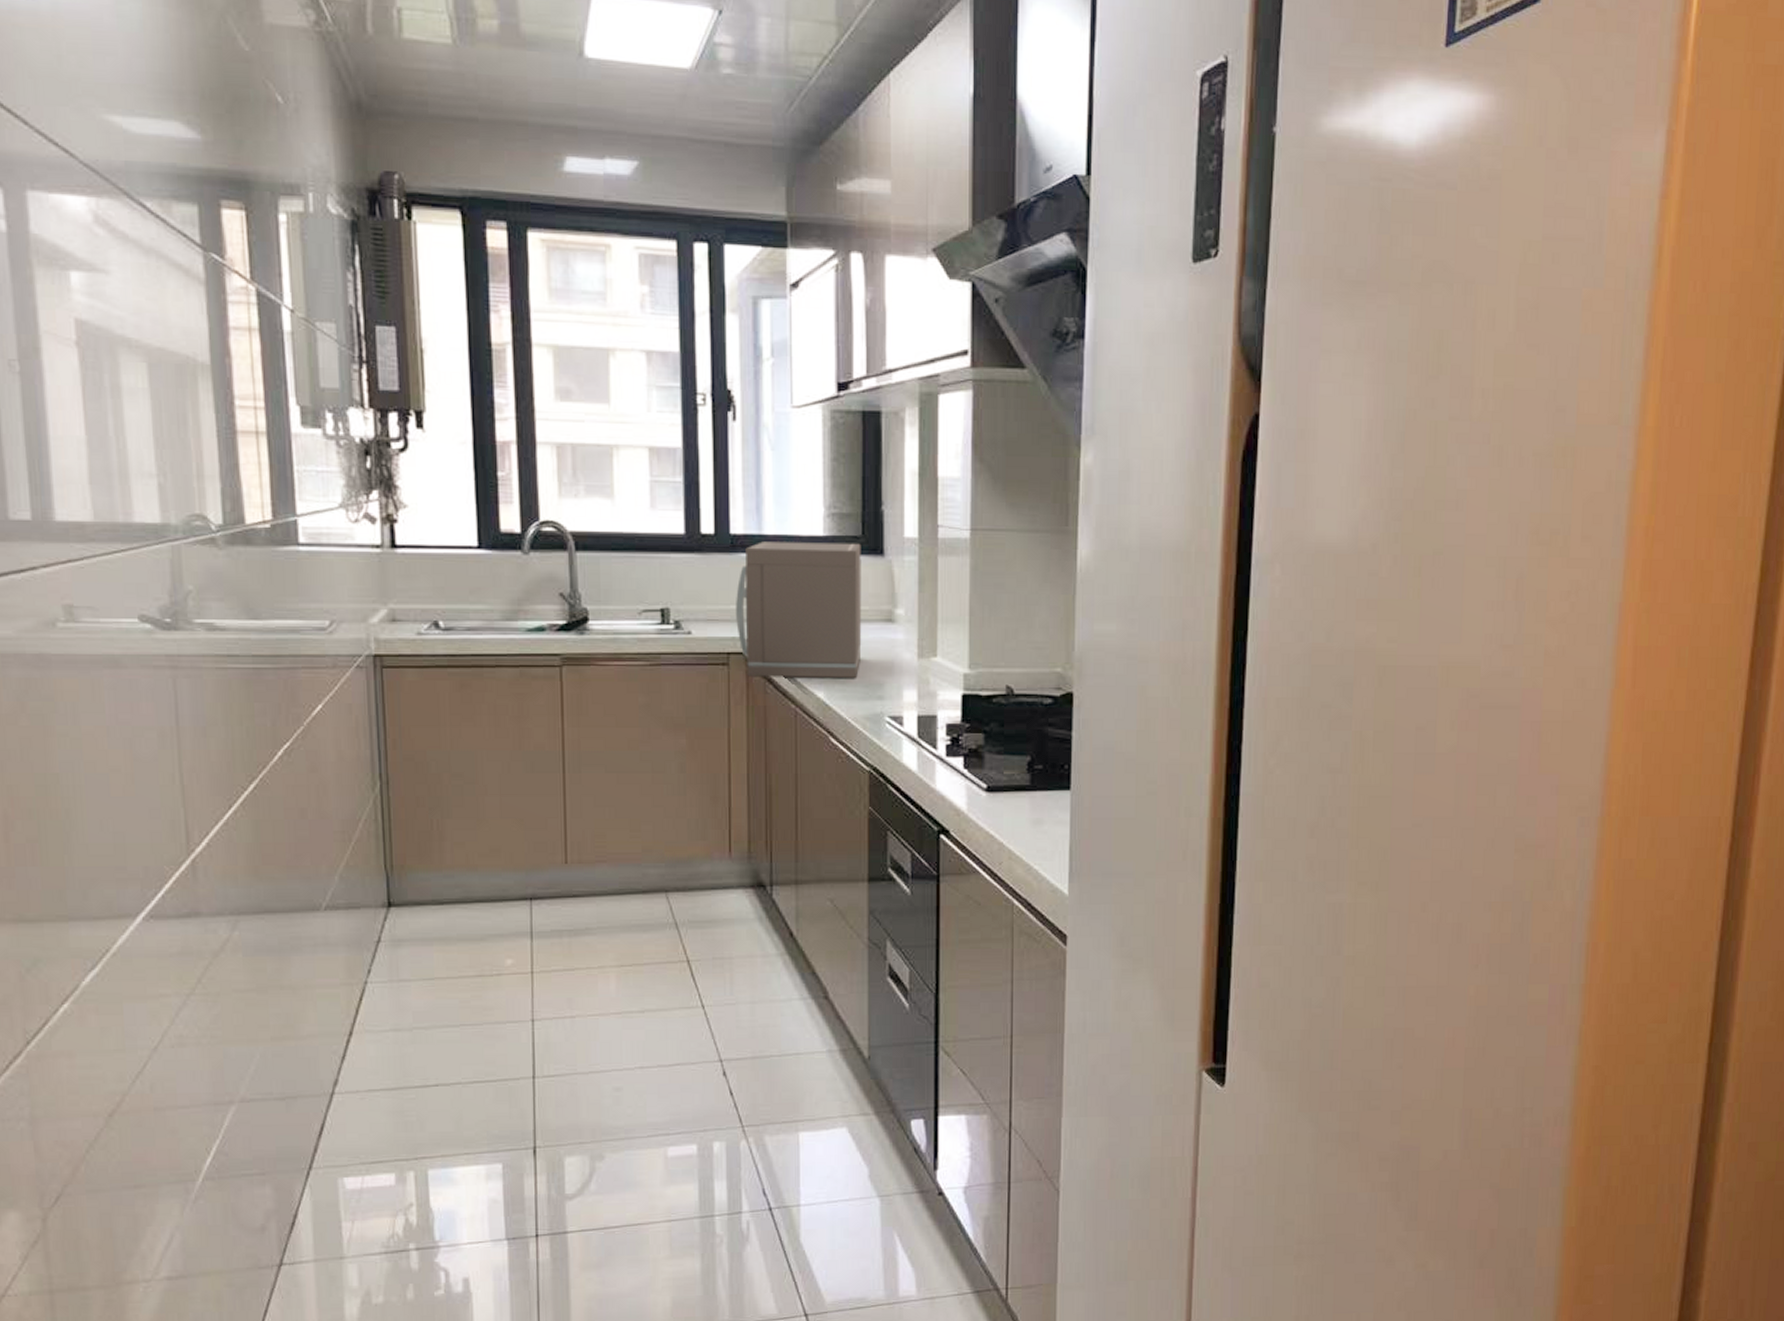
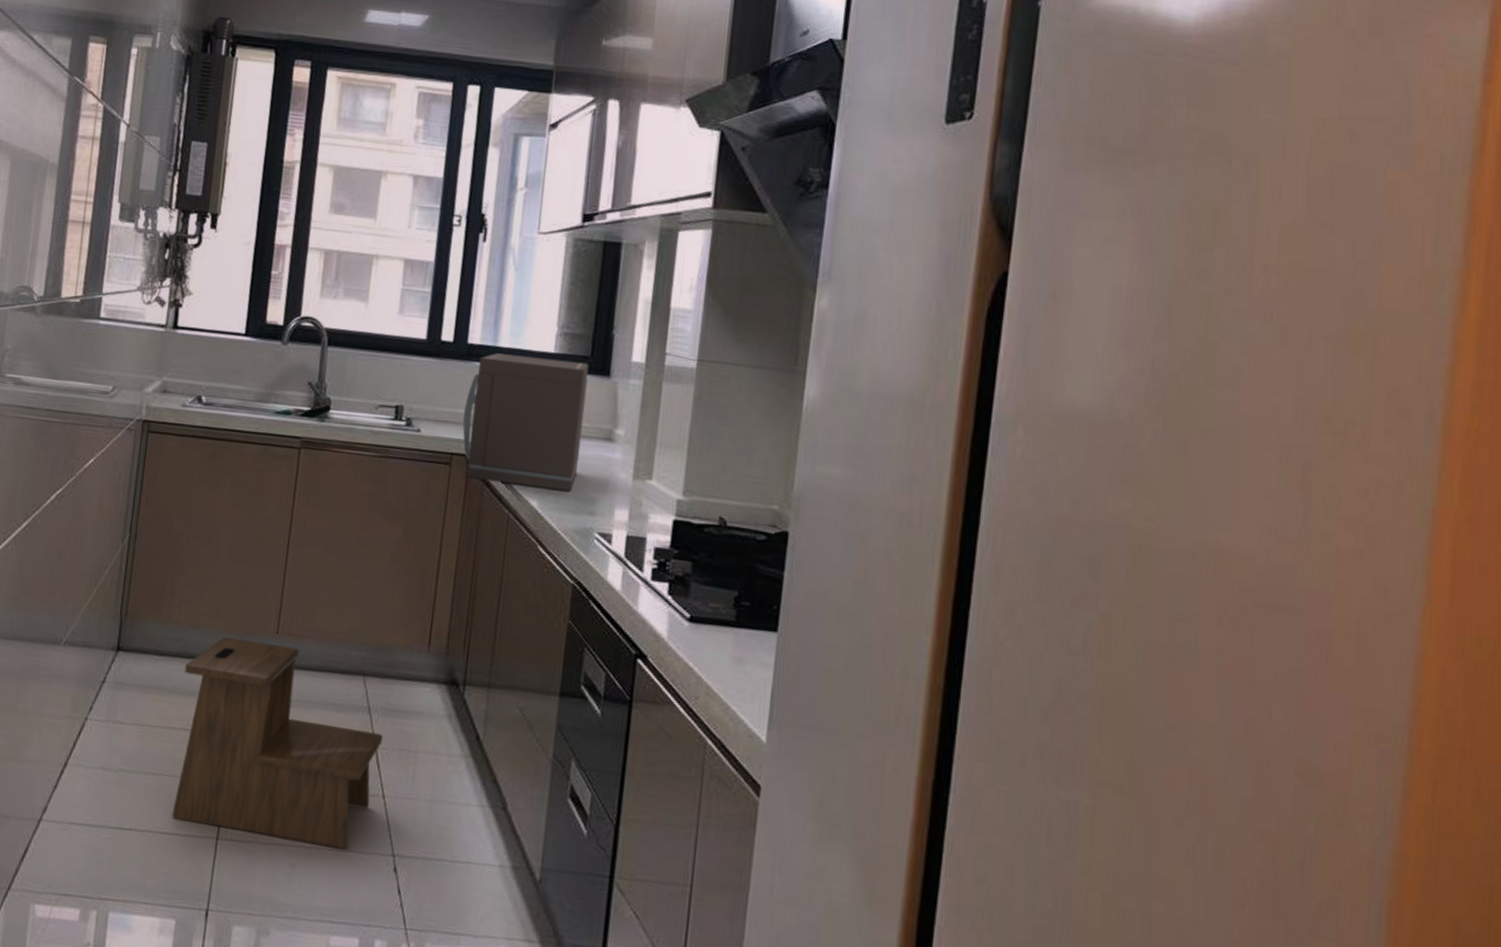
step stool: none [469,874,695,1065] -> present [171,636,384,849]

